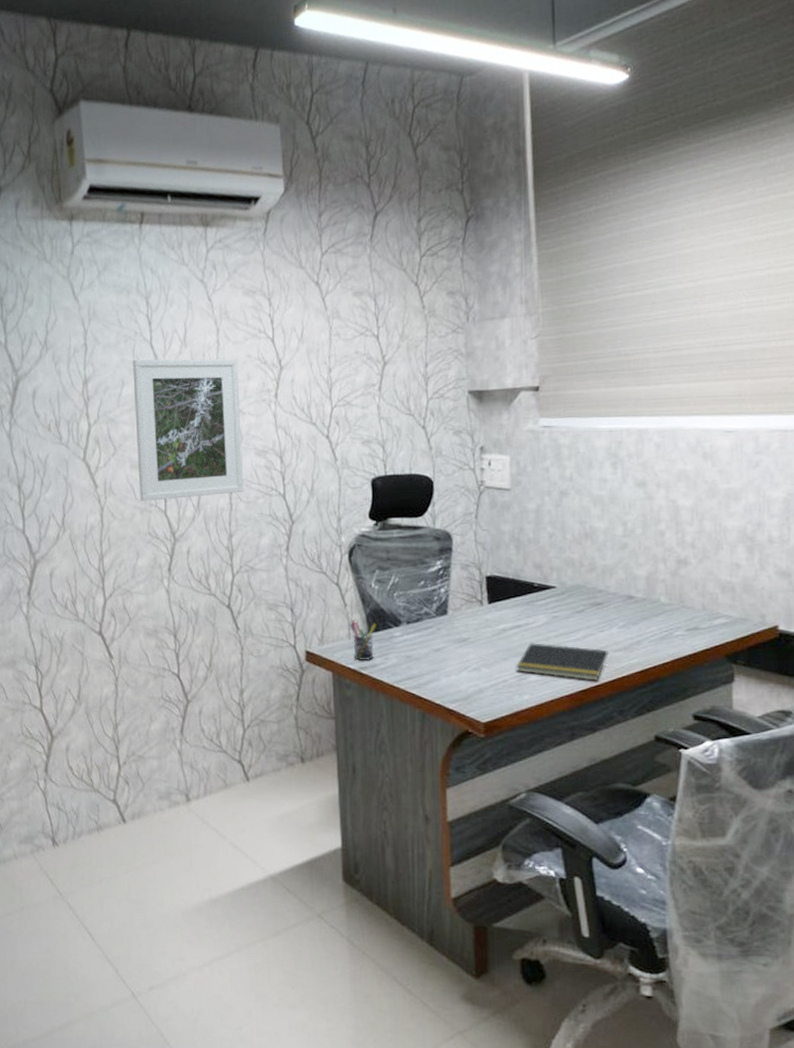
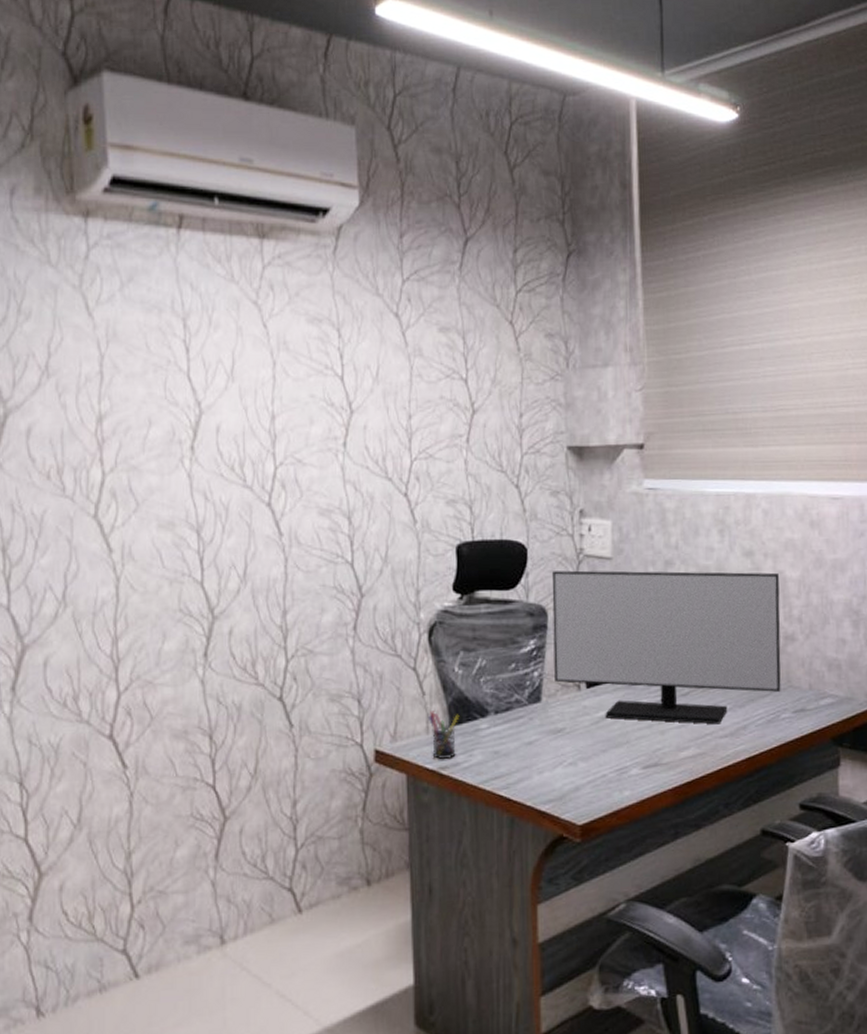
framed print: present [132,359,243,501] -> none [163,394,302,570]
monitor: none [455,500,674,639] -> present [551,570,781,725]
notepad: present [516,643,609,681] -> none [616,731,714,771]

